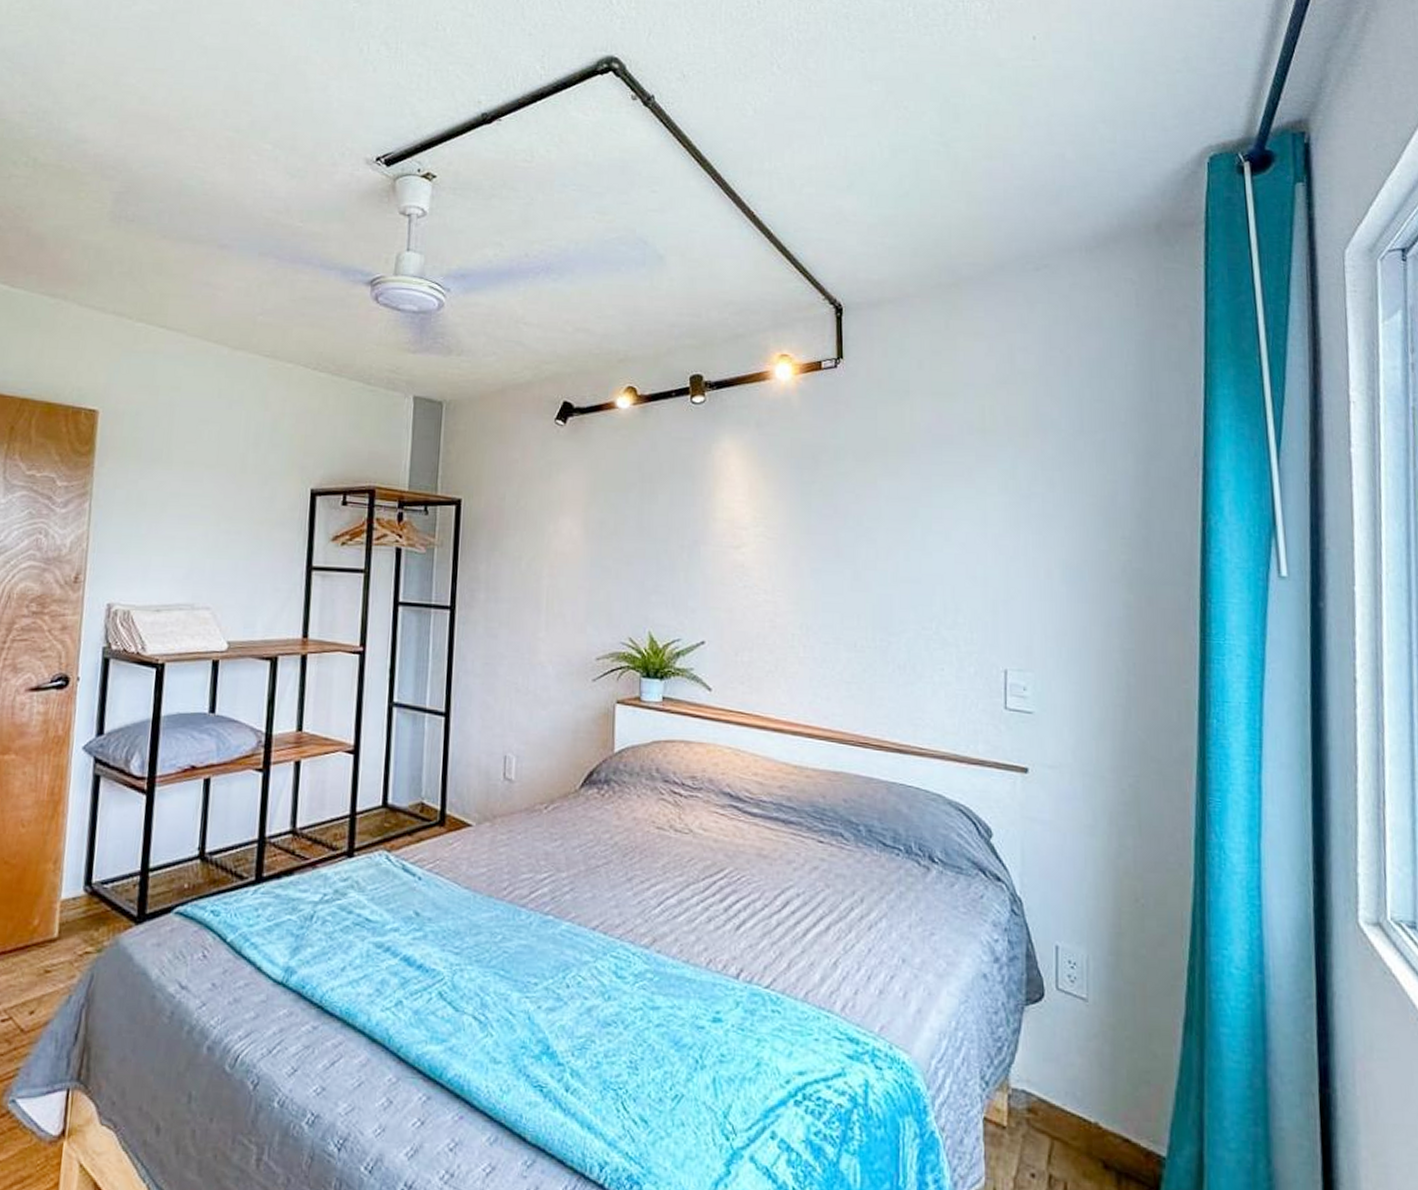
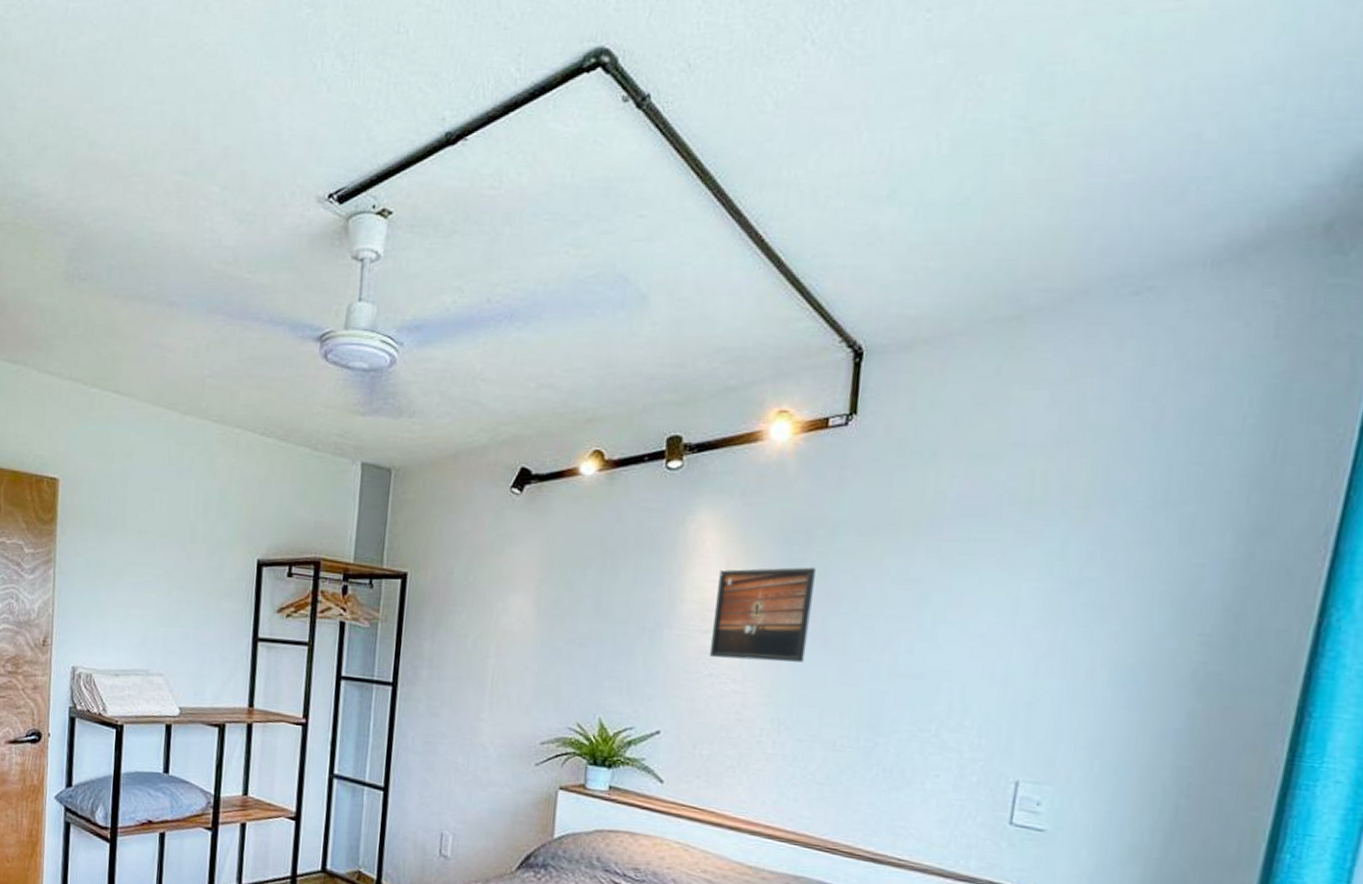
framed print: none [741,488,824,573] -> present [709,567,816,662]

